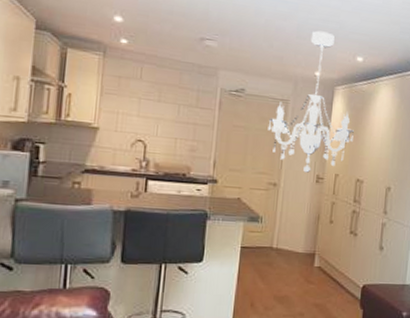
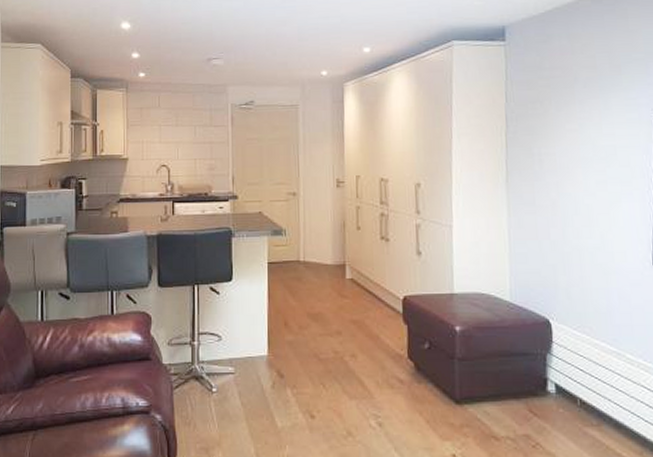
chandelier: present [267,30,354,173] -> none [280,28,371,178]

